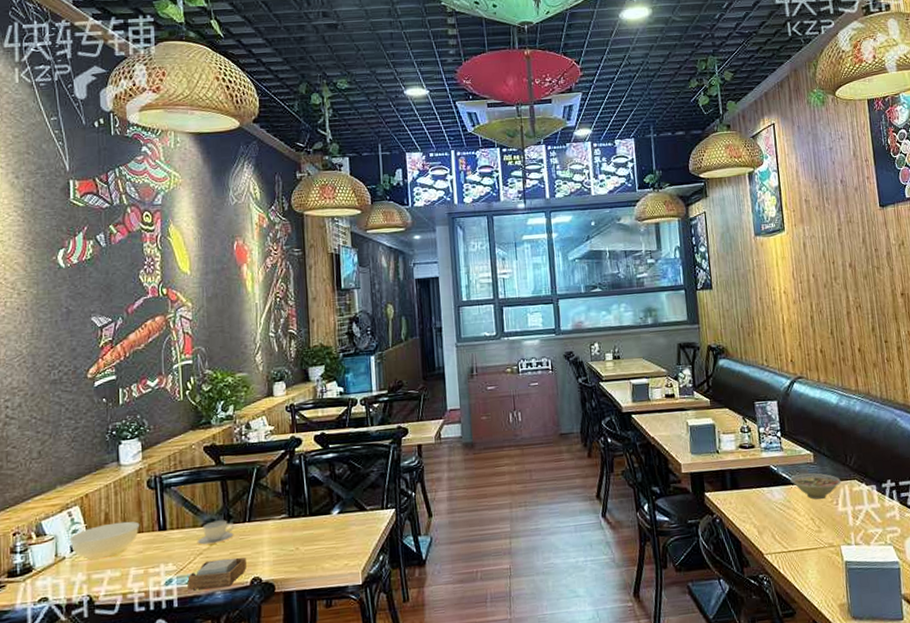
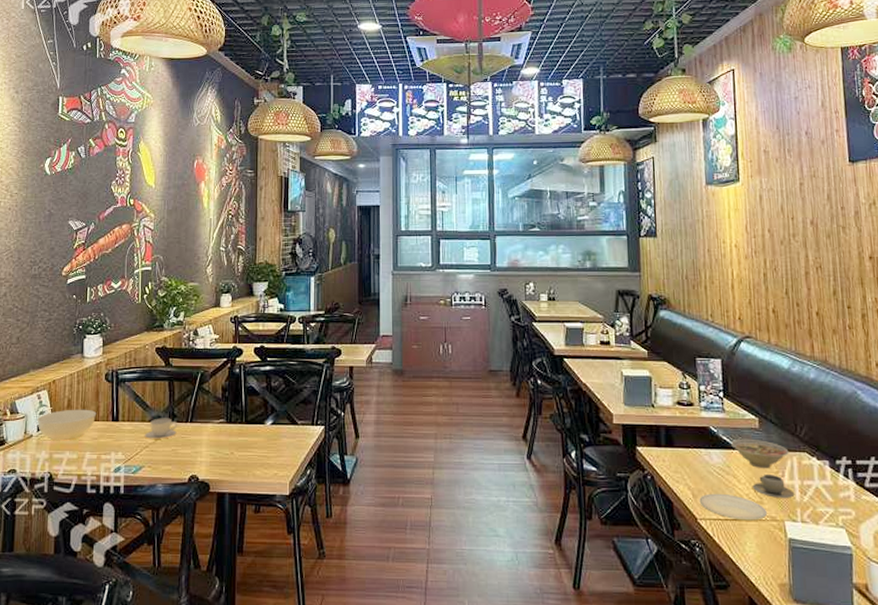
napkin holder: present [187,557,247,590] -> none [133,454,186,480]
plate: none [764,527,825,551] -> present [699,493,767,521]
teacup: none [811,504,848,526] -> present [753,475,795,498]

